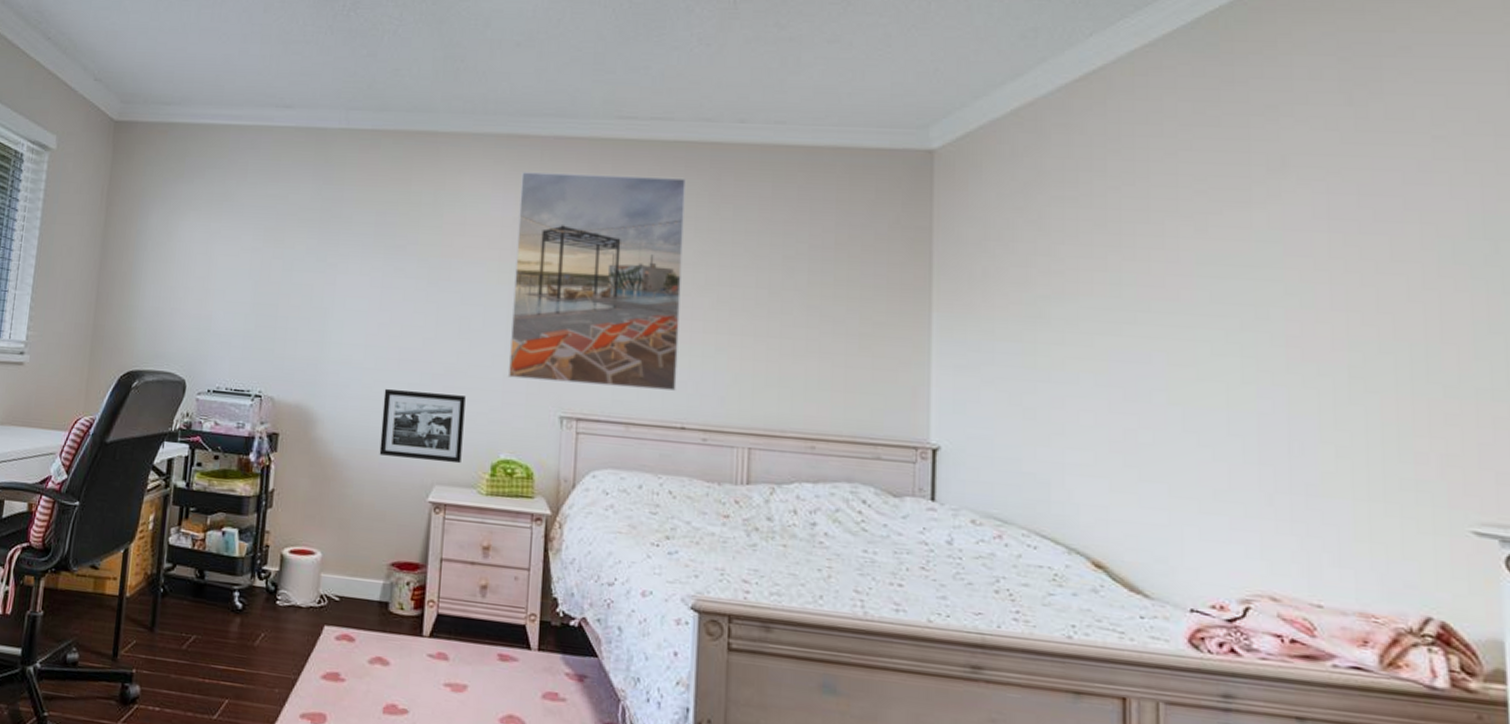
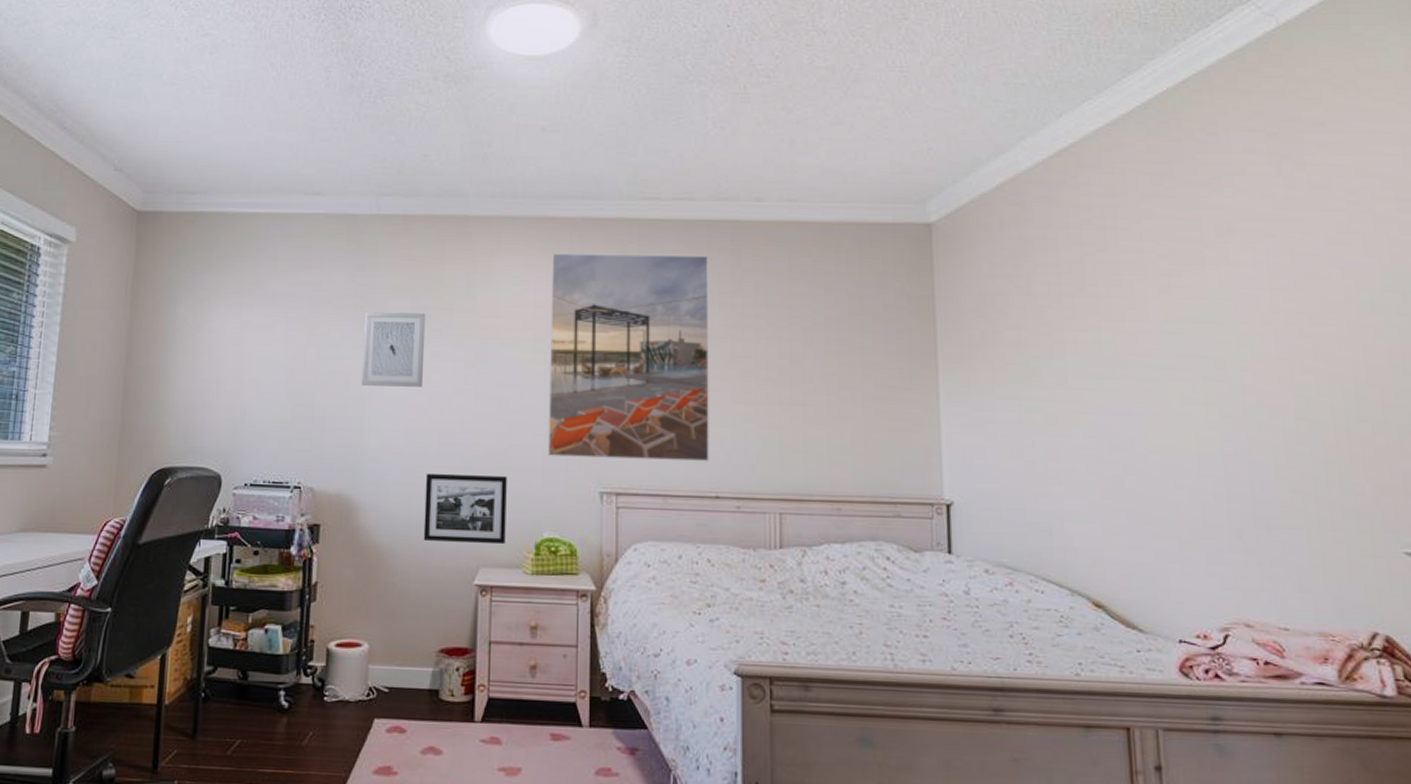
wall art: none [324,225,391,303] -> present [361,311,426,387]

